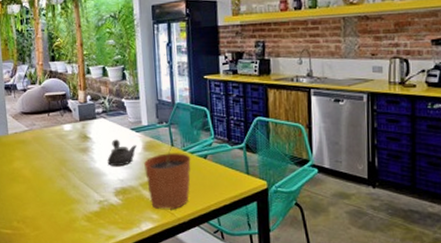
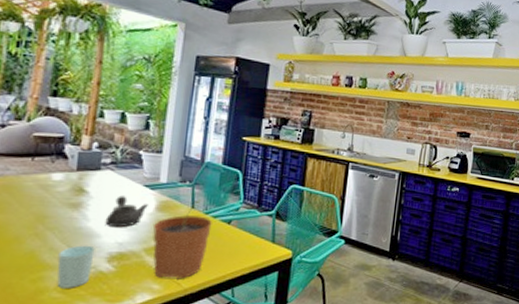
cup: none [79,182,105,218] -> present [57,245,95,288]

